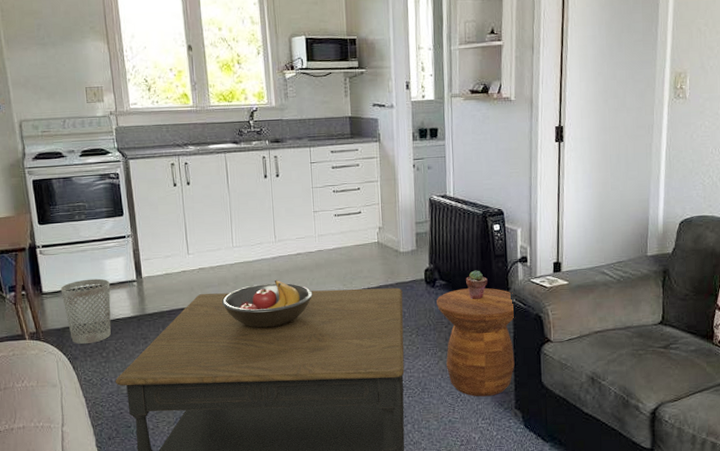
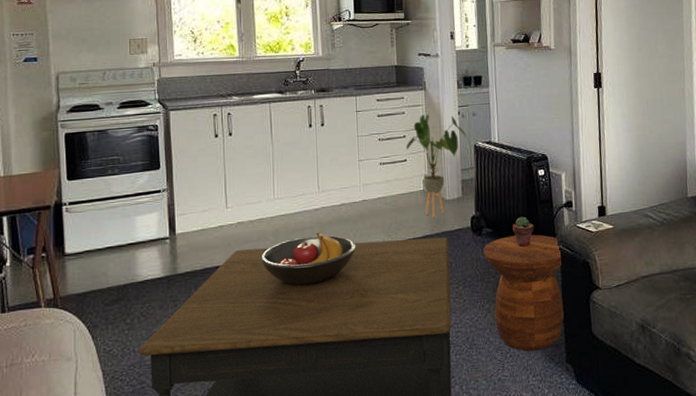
wastebasket: present [60,278,111,344] -> none [85,236,141,310]
house plant: none [360,166,424,270] -> present [406,114,469,219]

